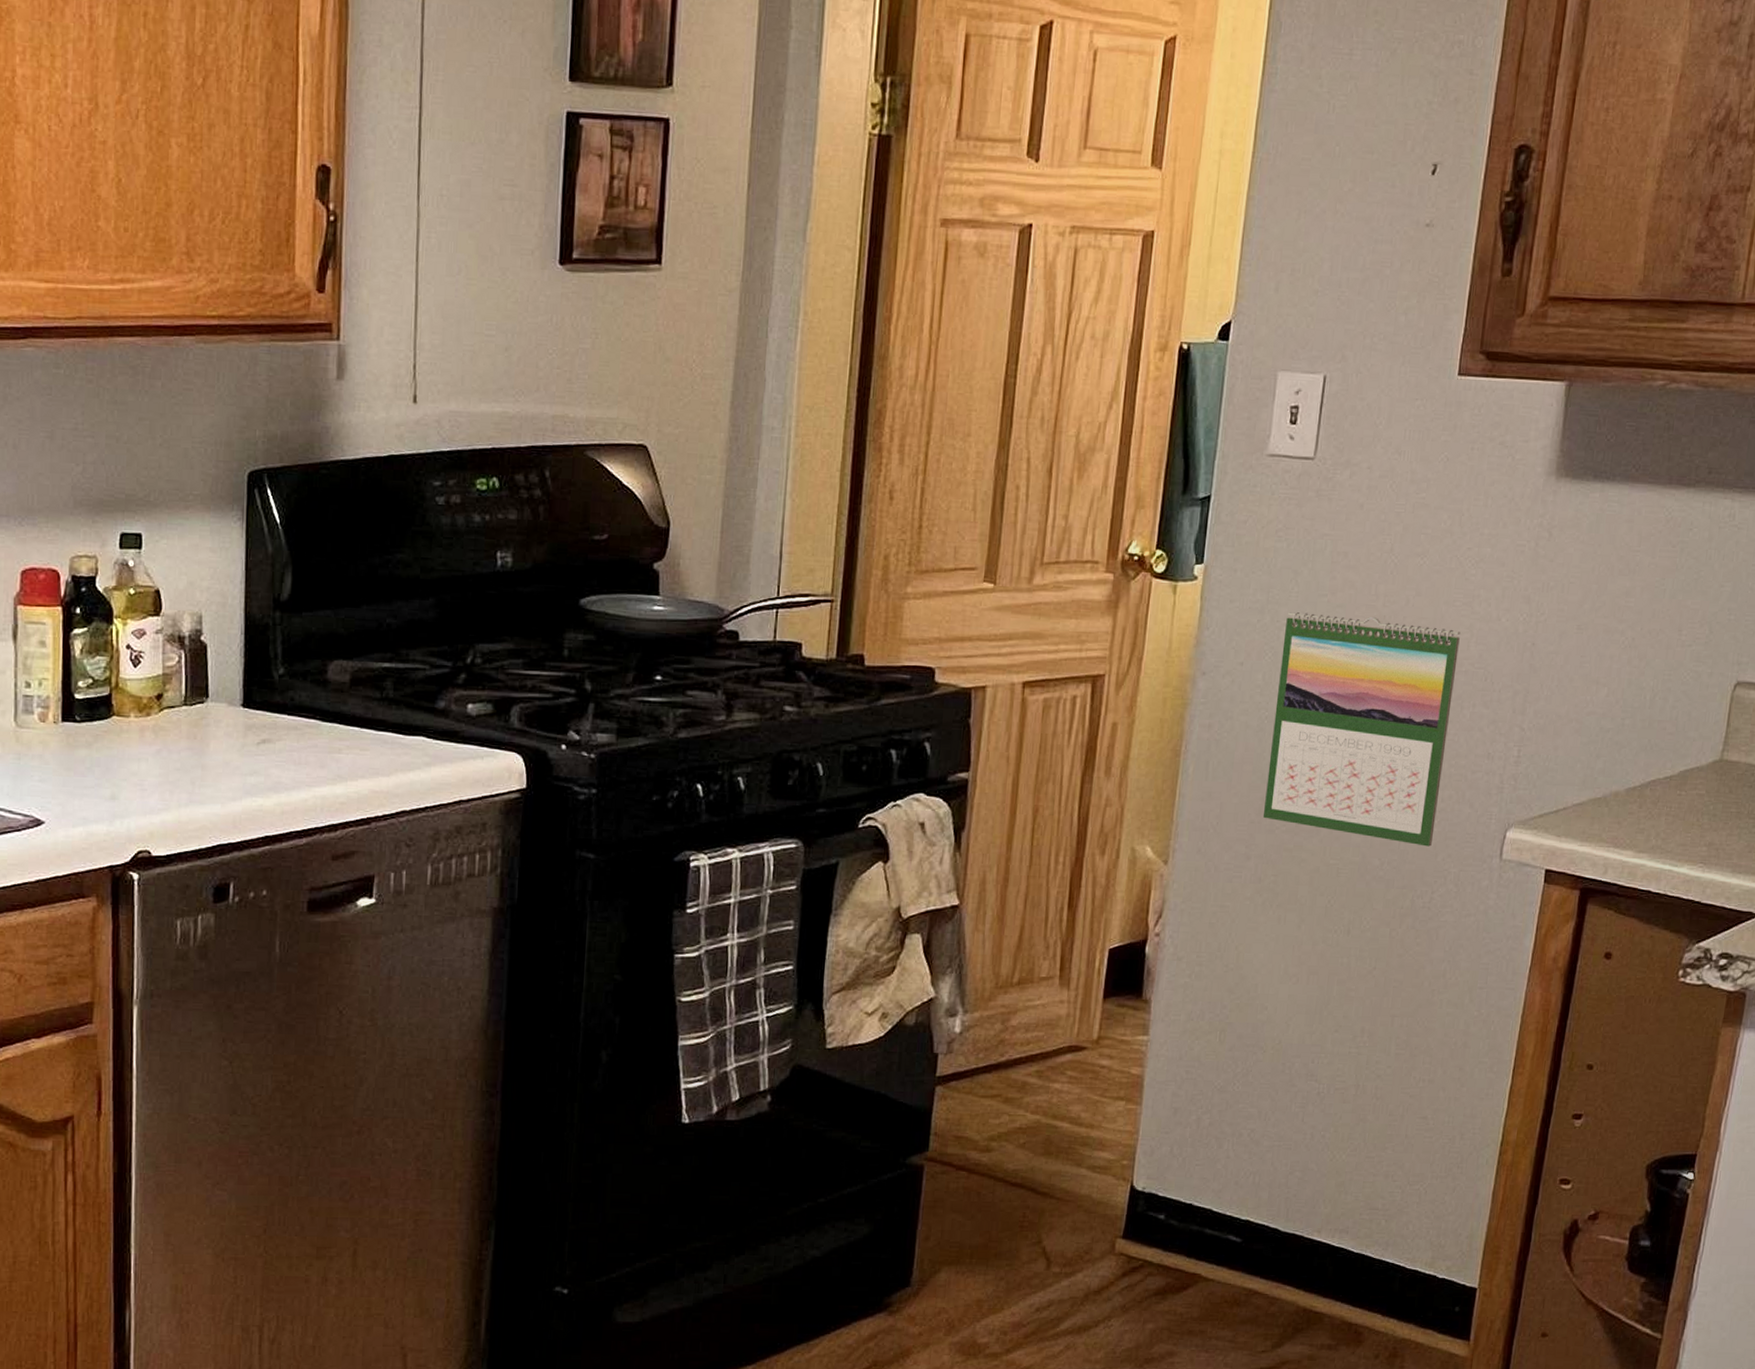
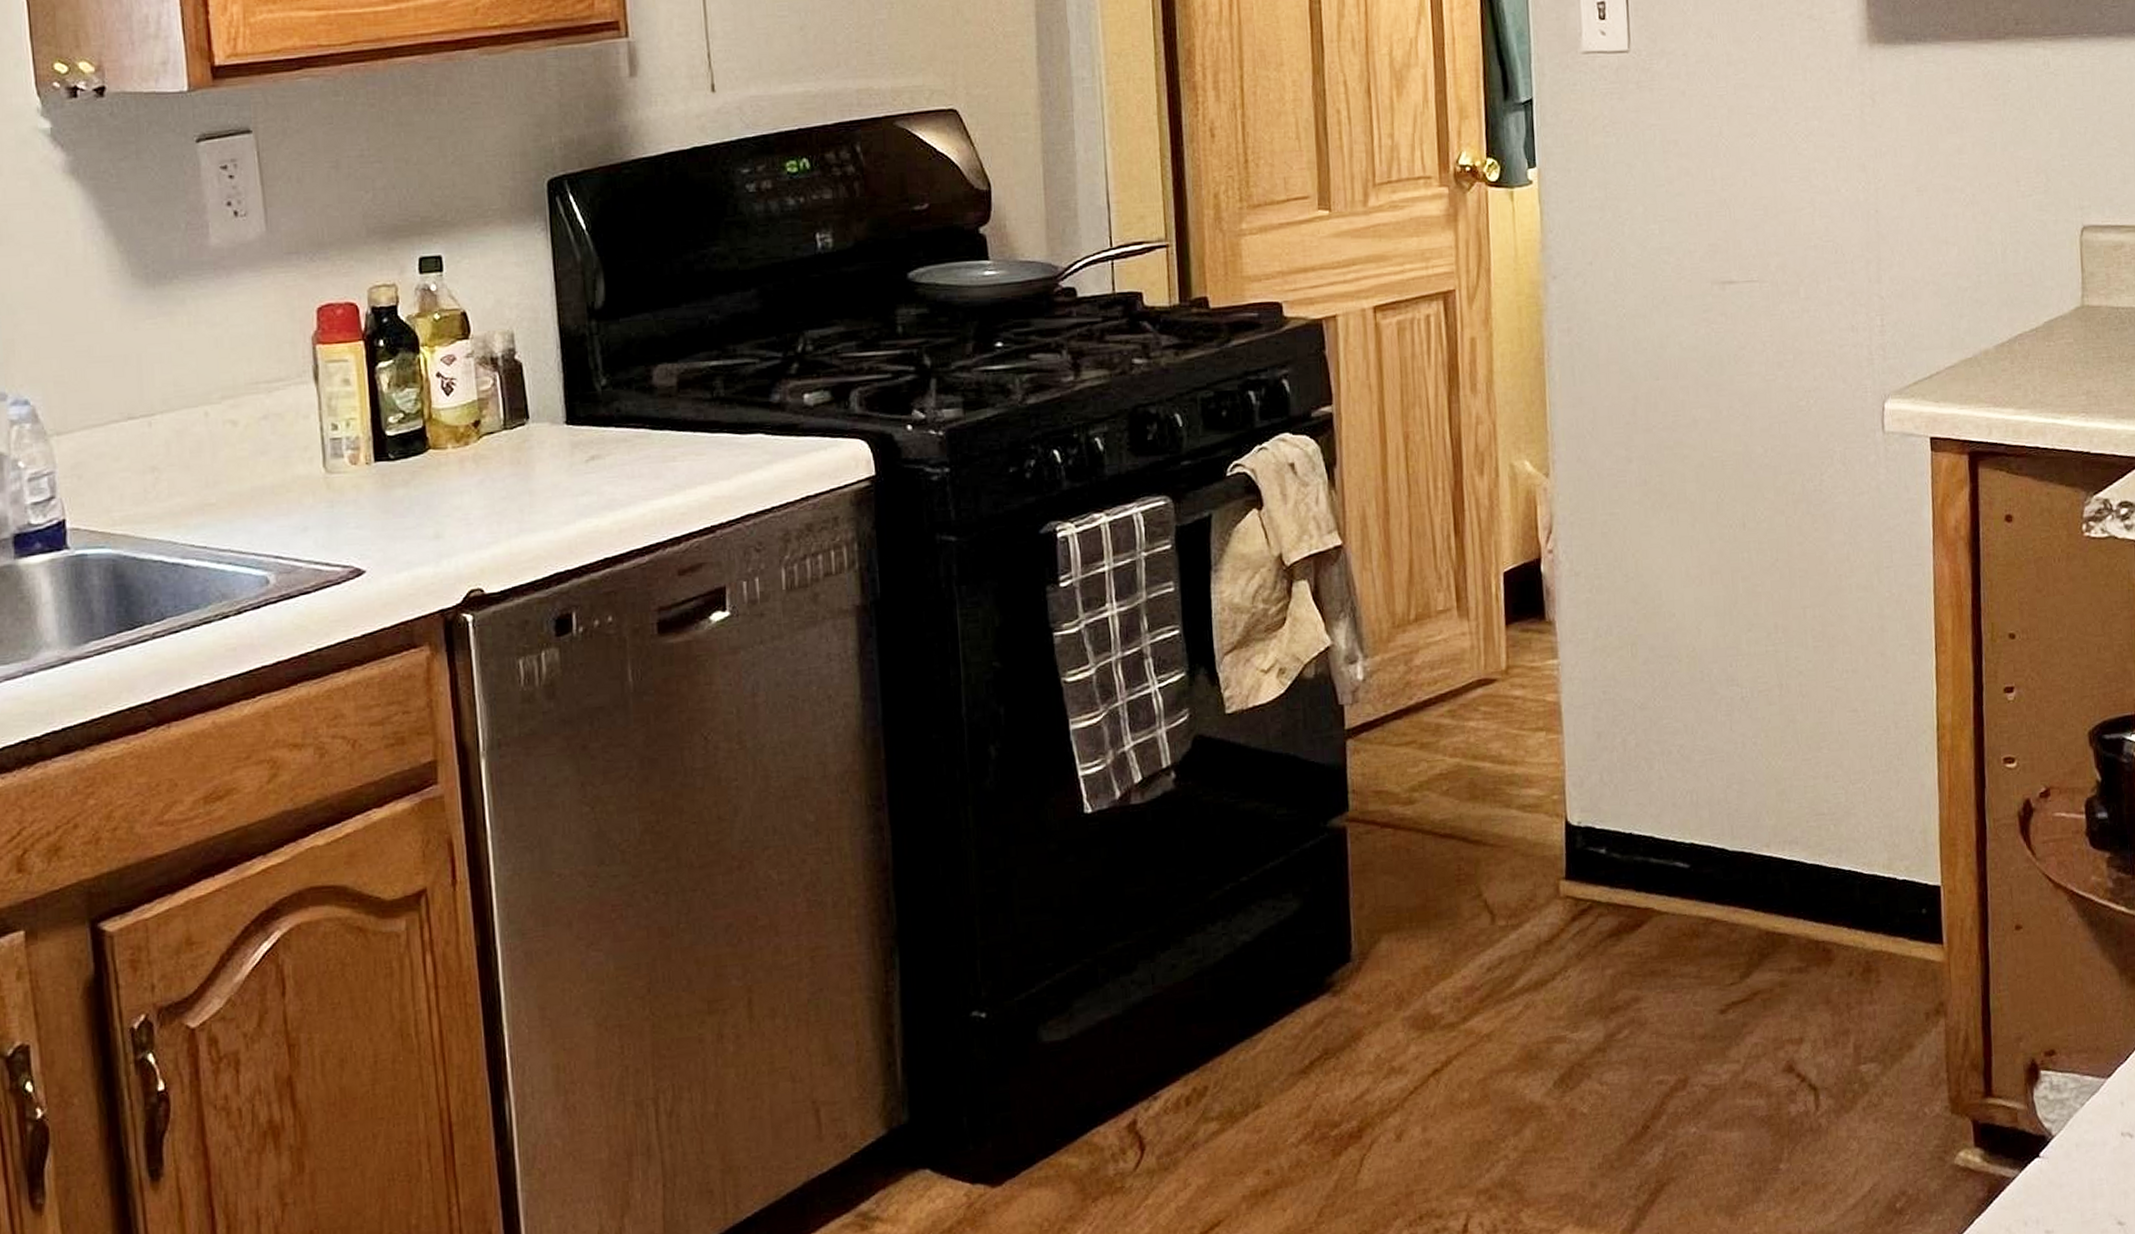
calendar: present [1262,611,1460,847] -> none [1628,201,1812,428]

